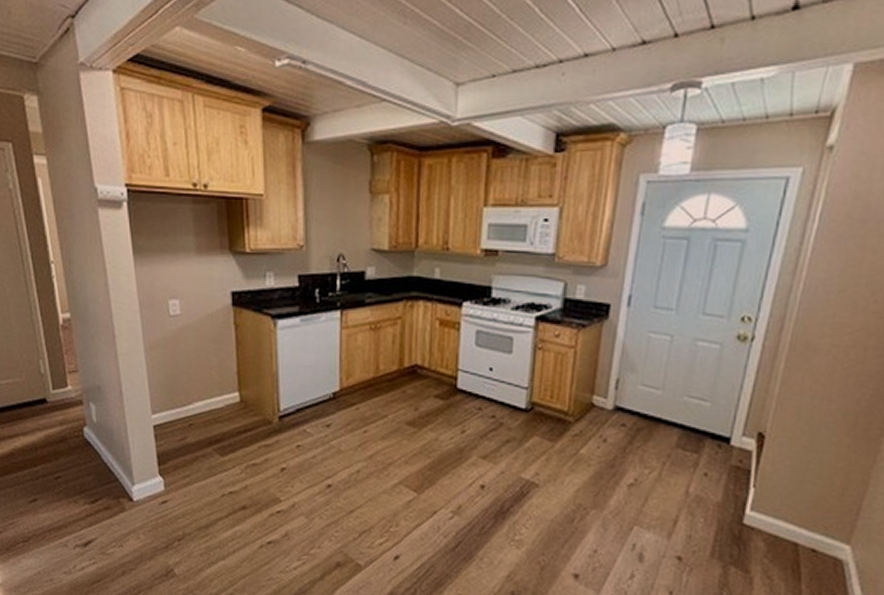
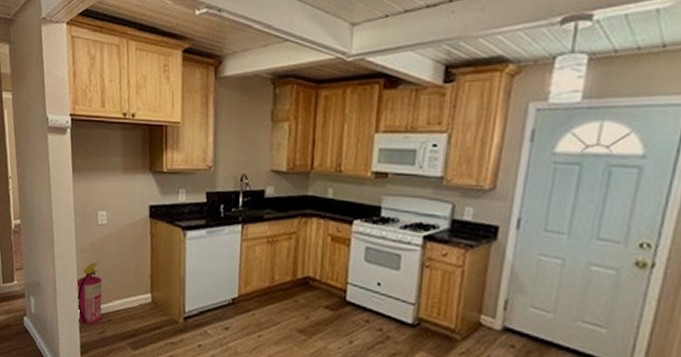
fire extinguisher: none [146,360,182,432] -> present [76,262,102,325]

